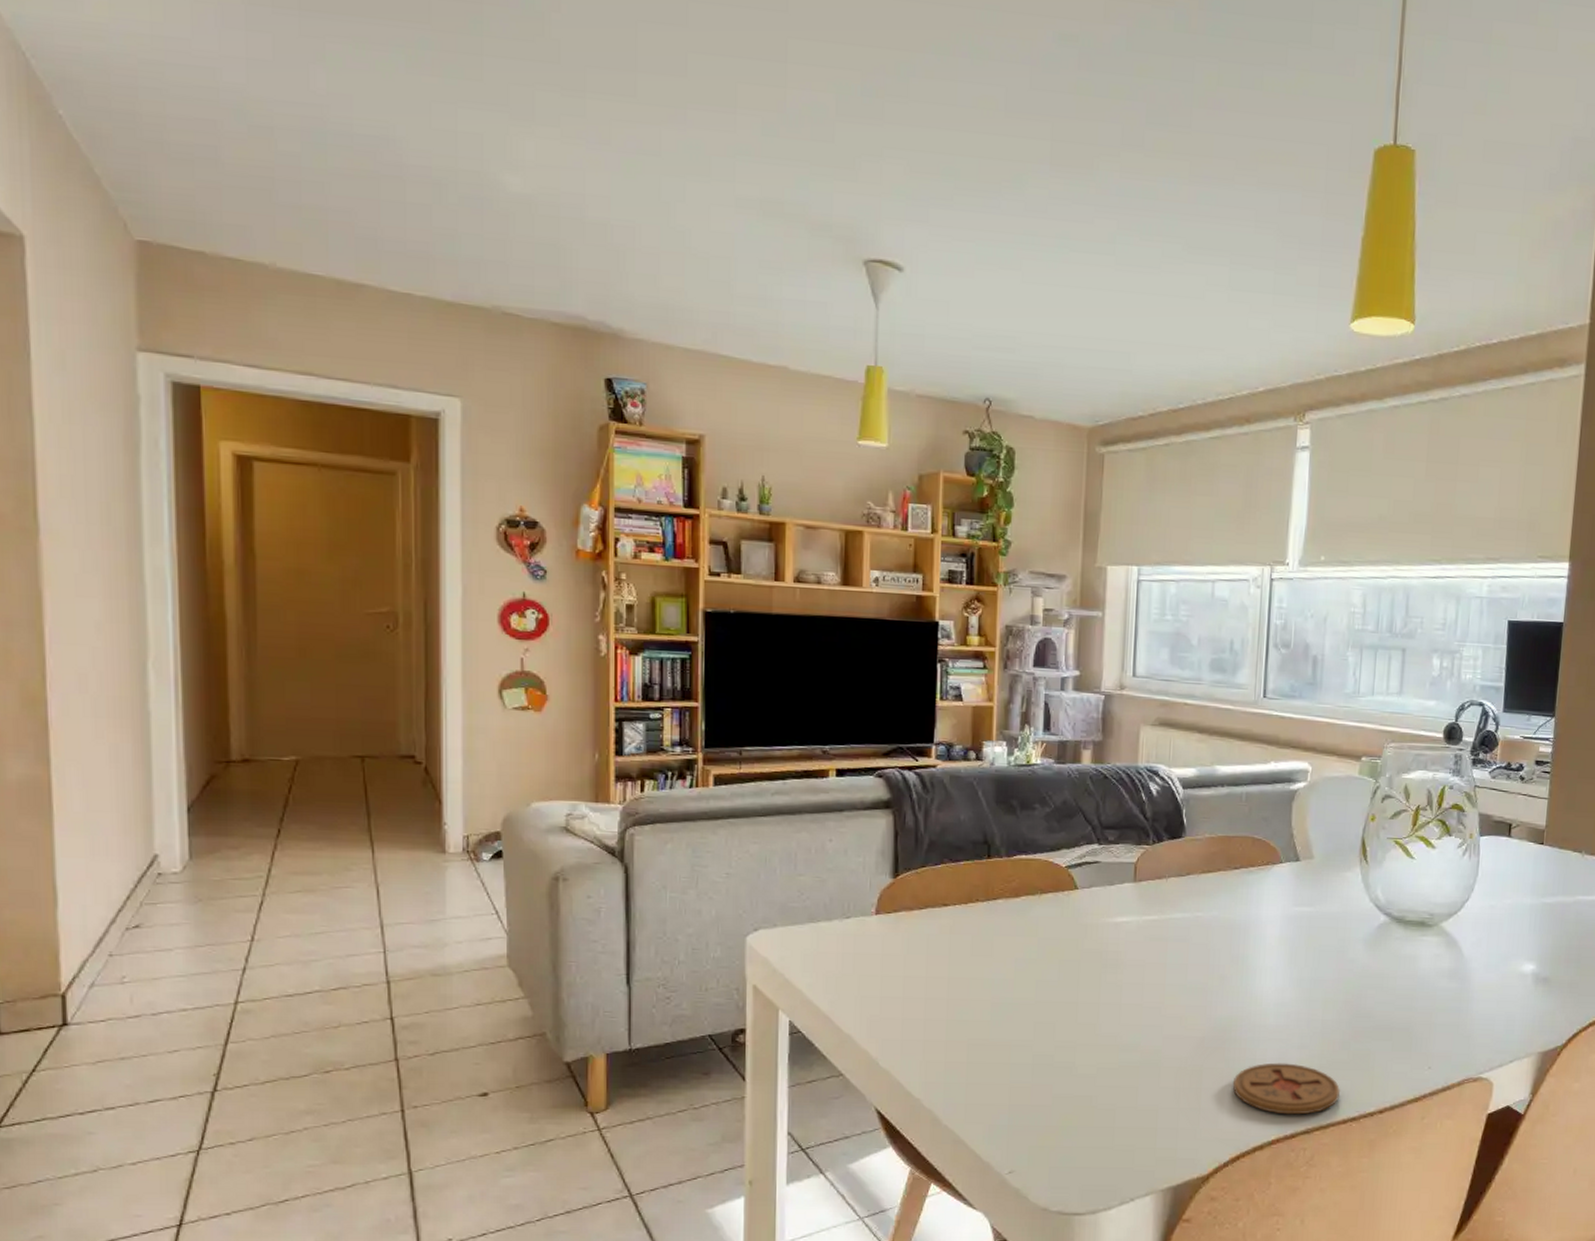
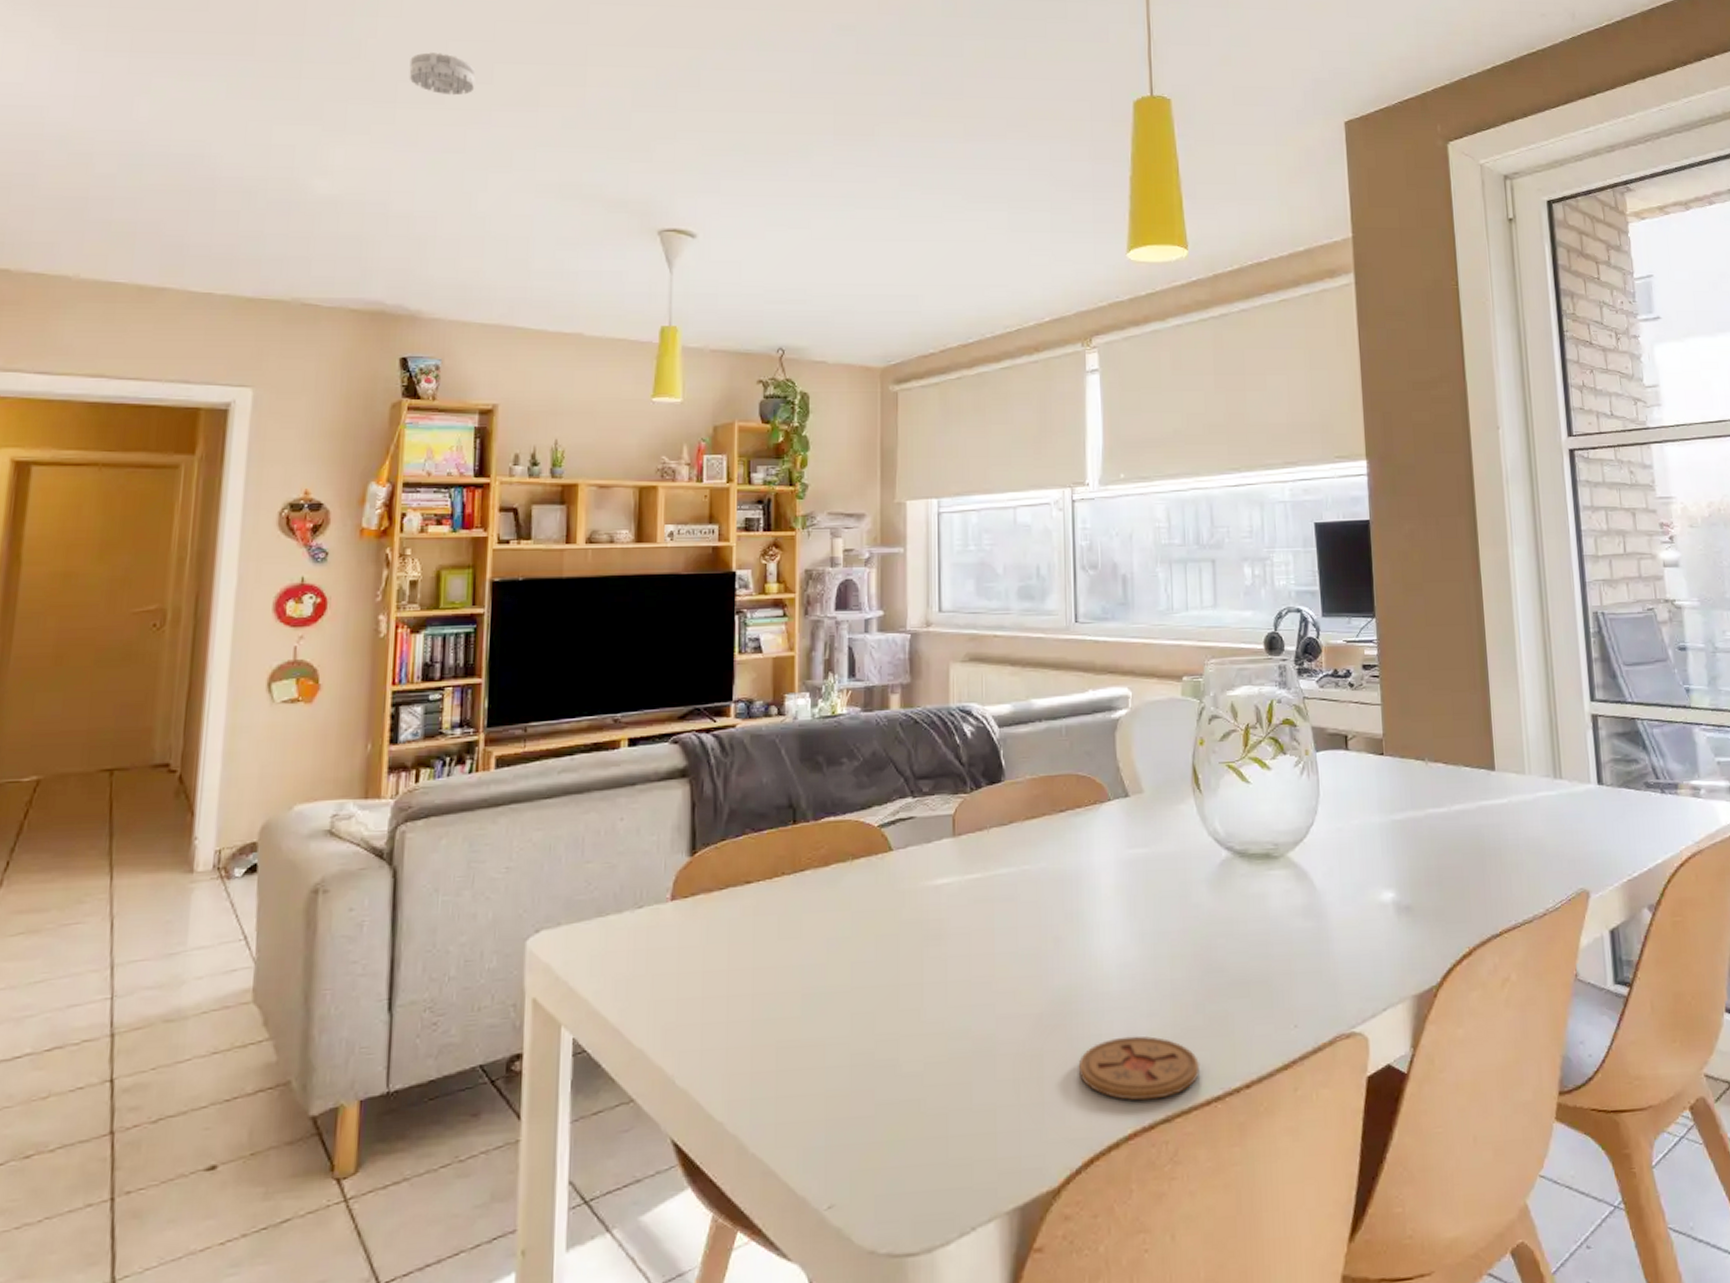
smoke detector: none [597,34,669,89] -> present [409,52,476,96]

